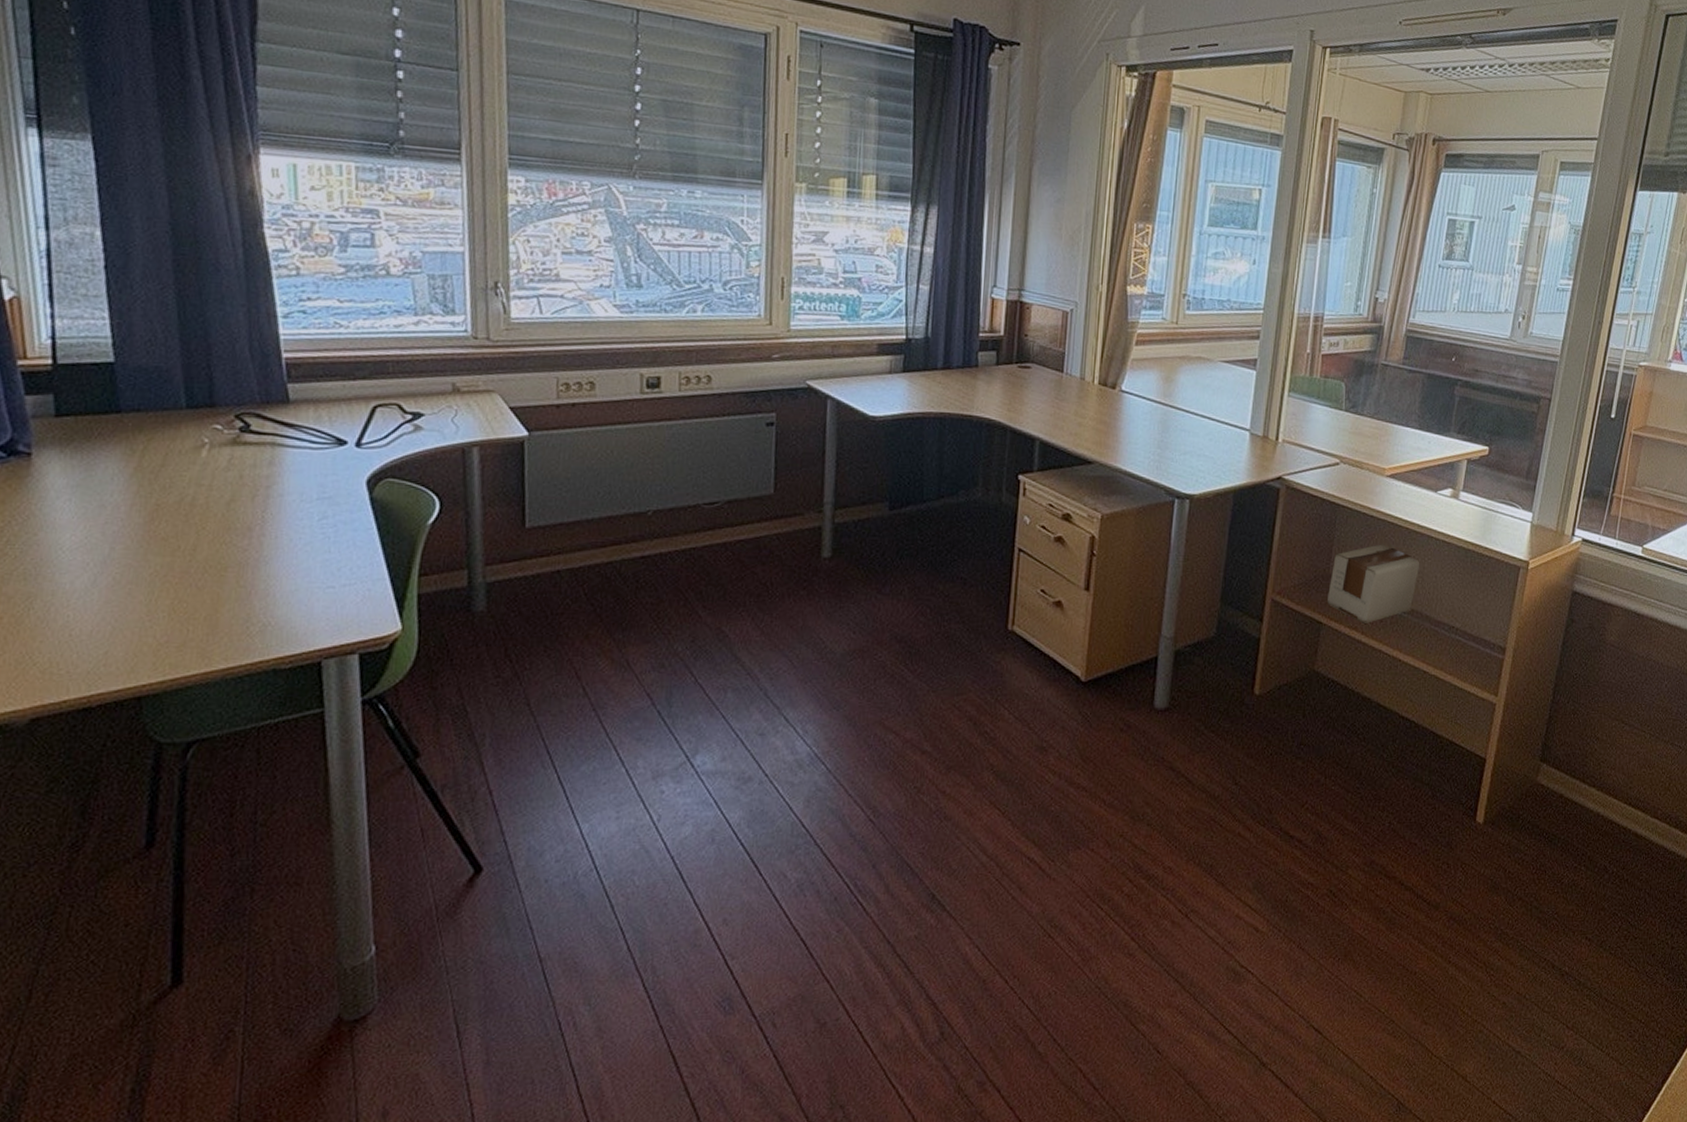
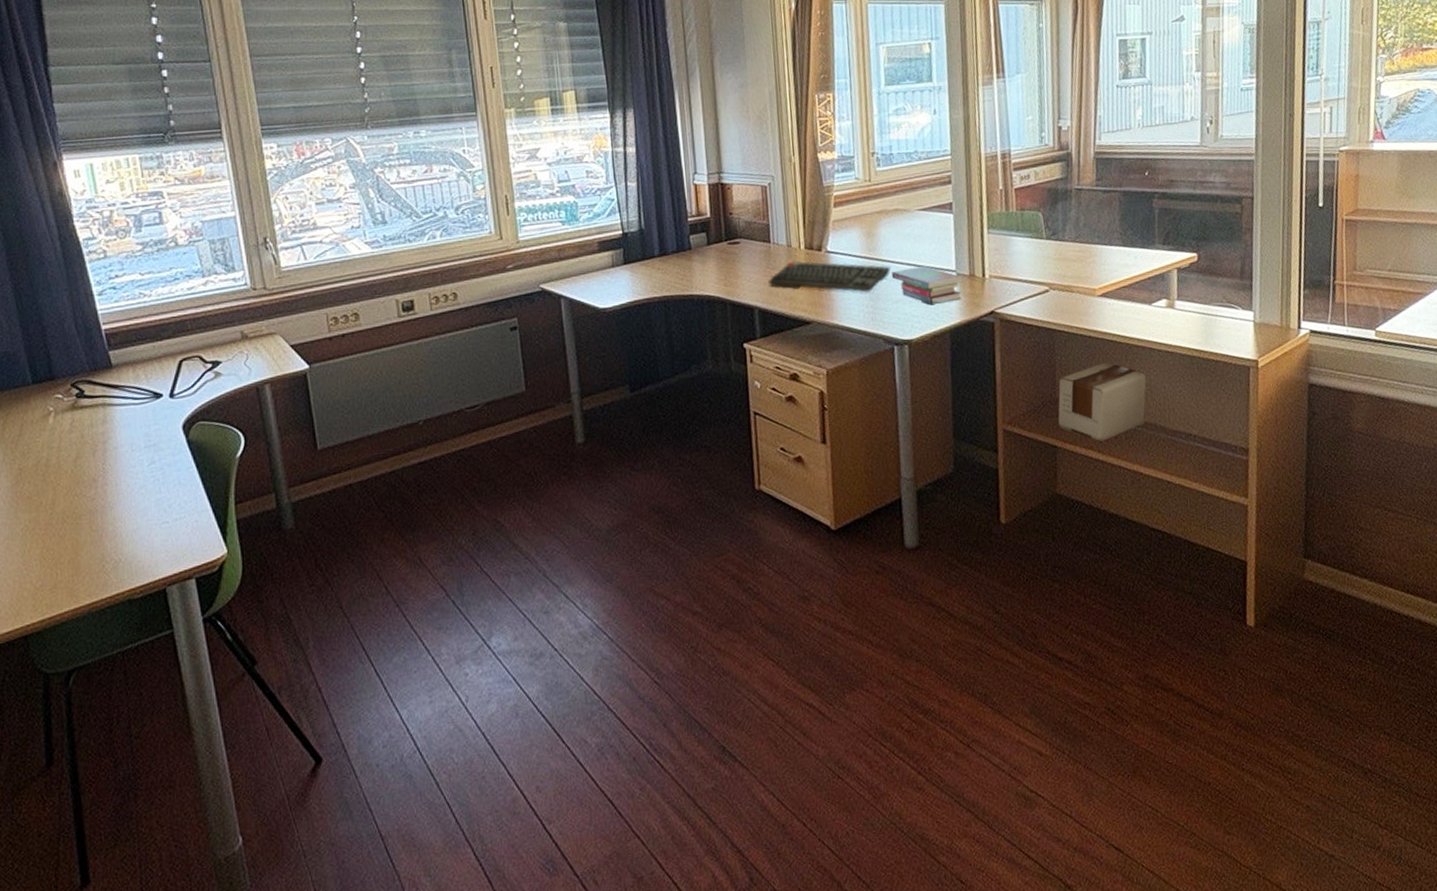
computer keyboard: none [1055,395,1184,440] -> present [768,261,891,293]
books: none [1184,419,1255,462] -> present [892,265,963,305]

